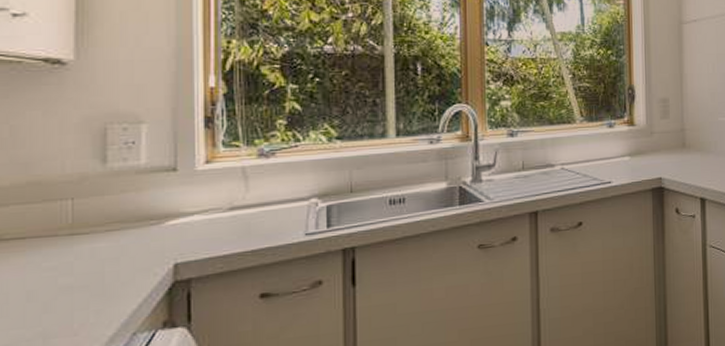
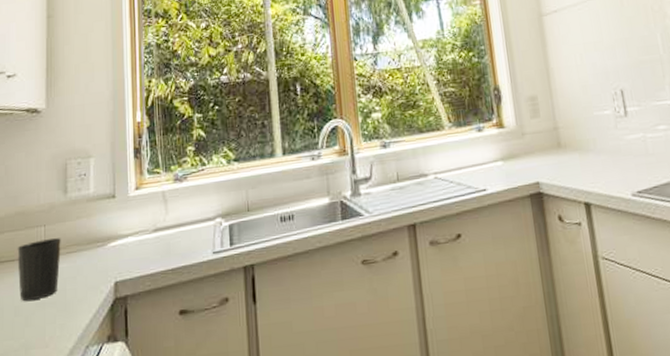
cup: none [30,214,97,286] -> present [17,238,61,302]

